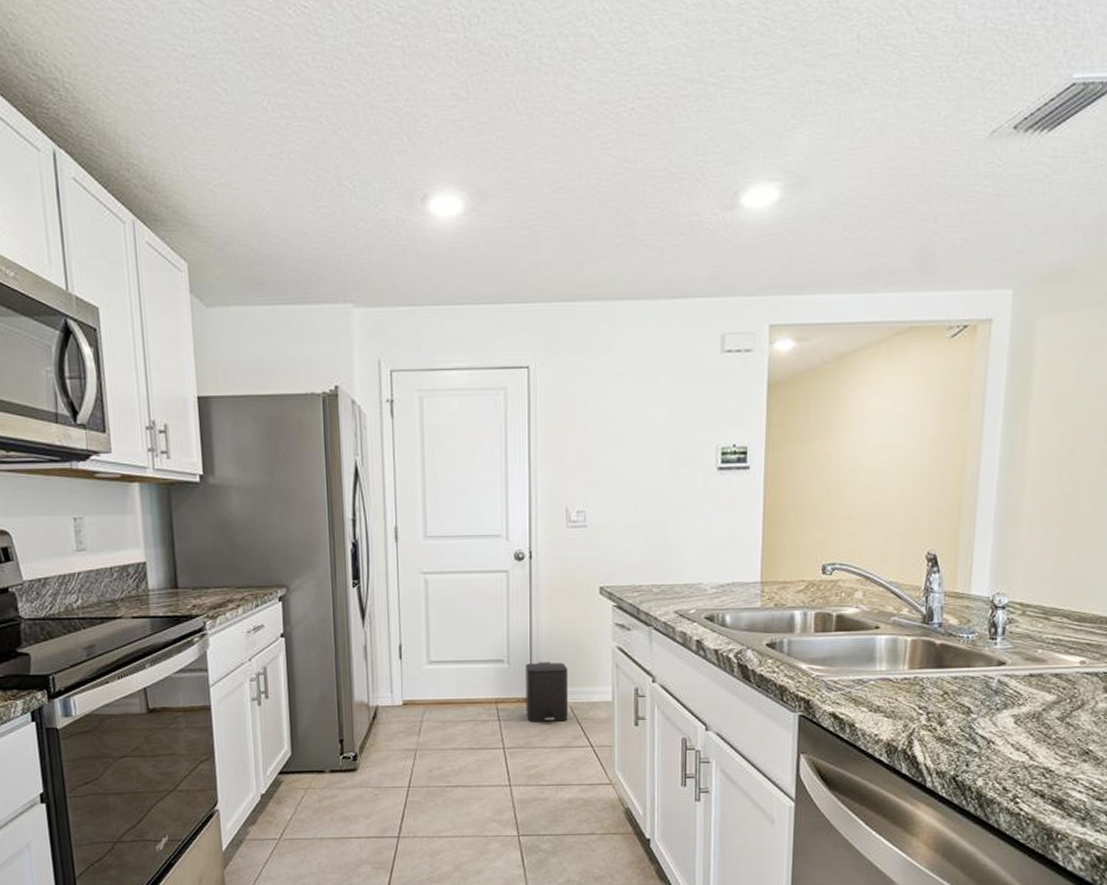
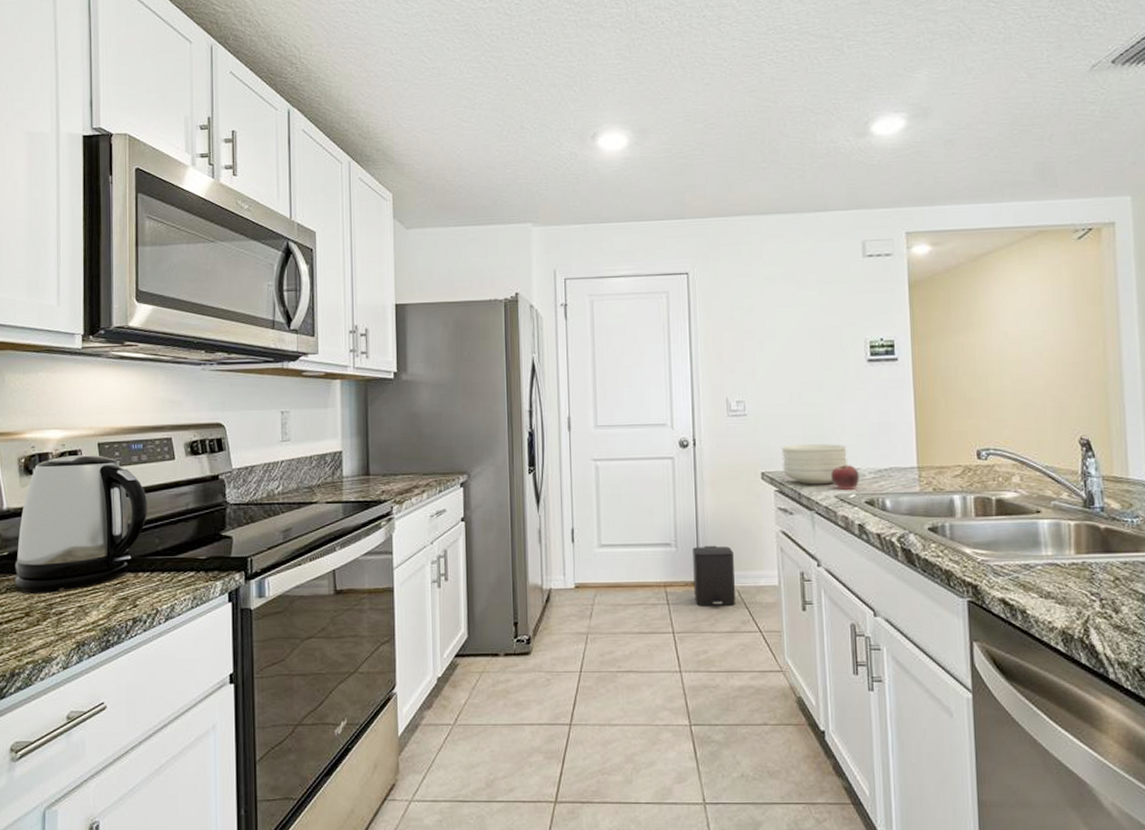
bowl: none [621,557,691,600] -> present [781,444,848,485]
fruit: none [672,580,700,605] -> present [831,465,859,490]

